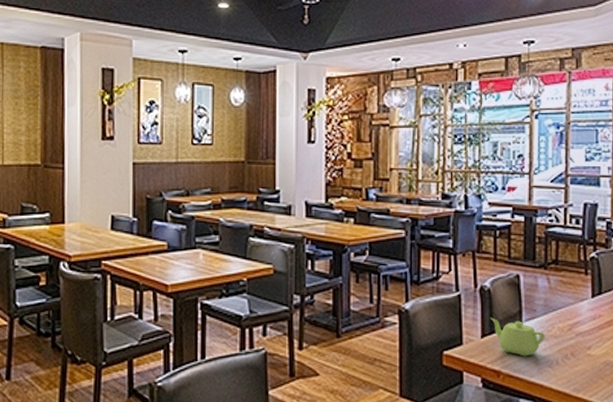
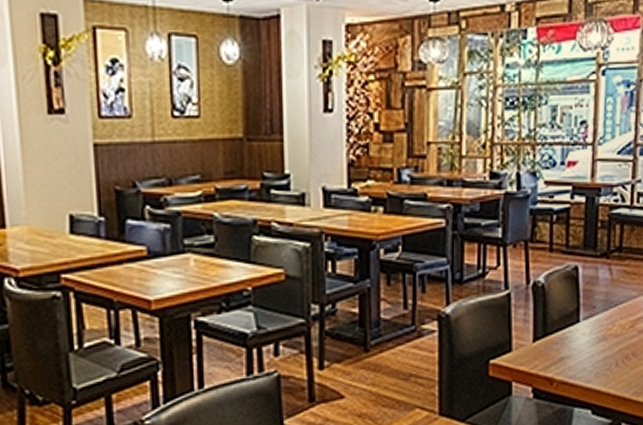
teapot: present [490,317,546,357] -> none [544,317,605,360]

